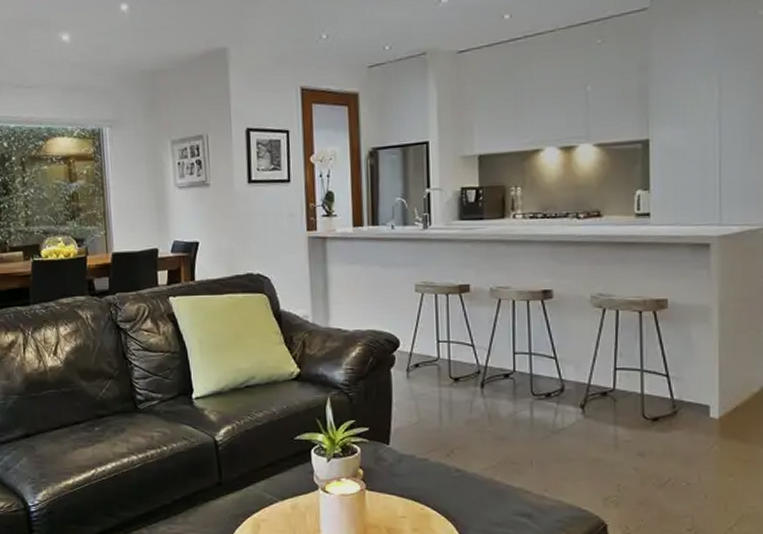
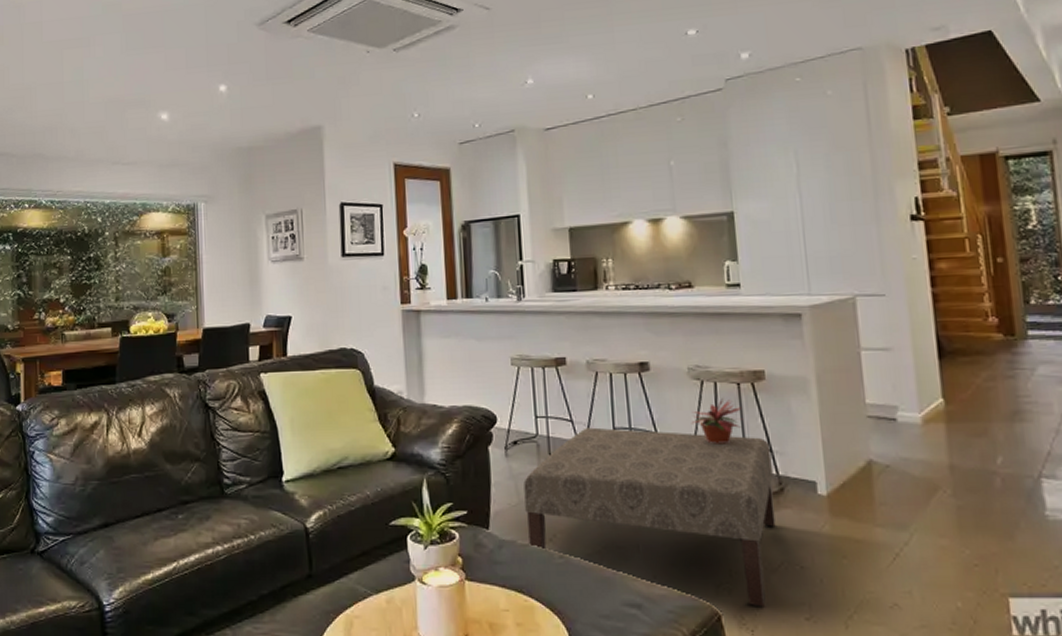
ottoman: none [424,352,667,519] -> present [524,427,776,607]
potted plant: none [590,326,642,369] -> present [691,398,743,444]

